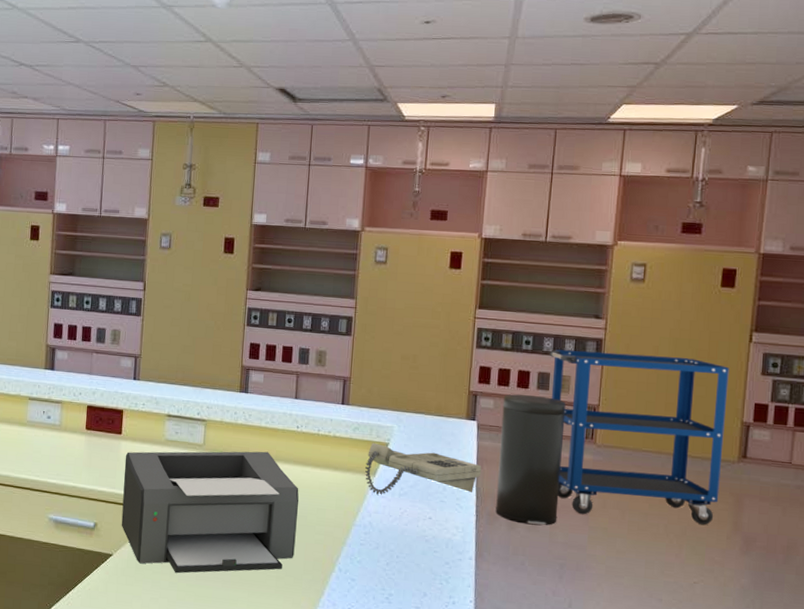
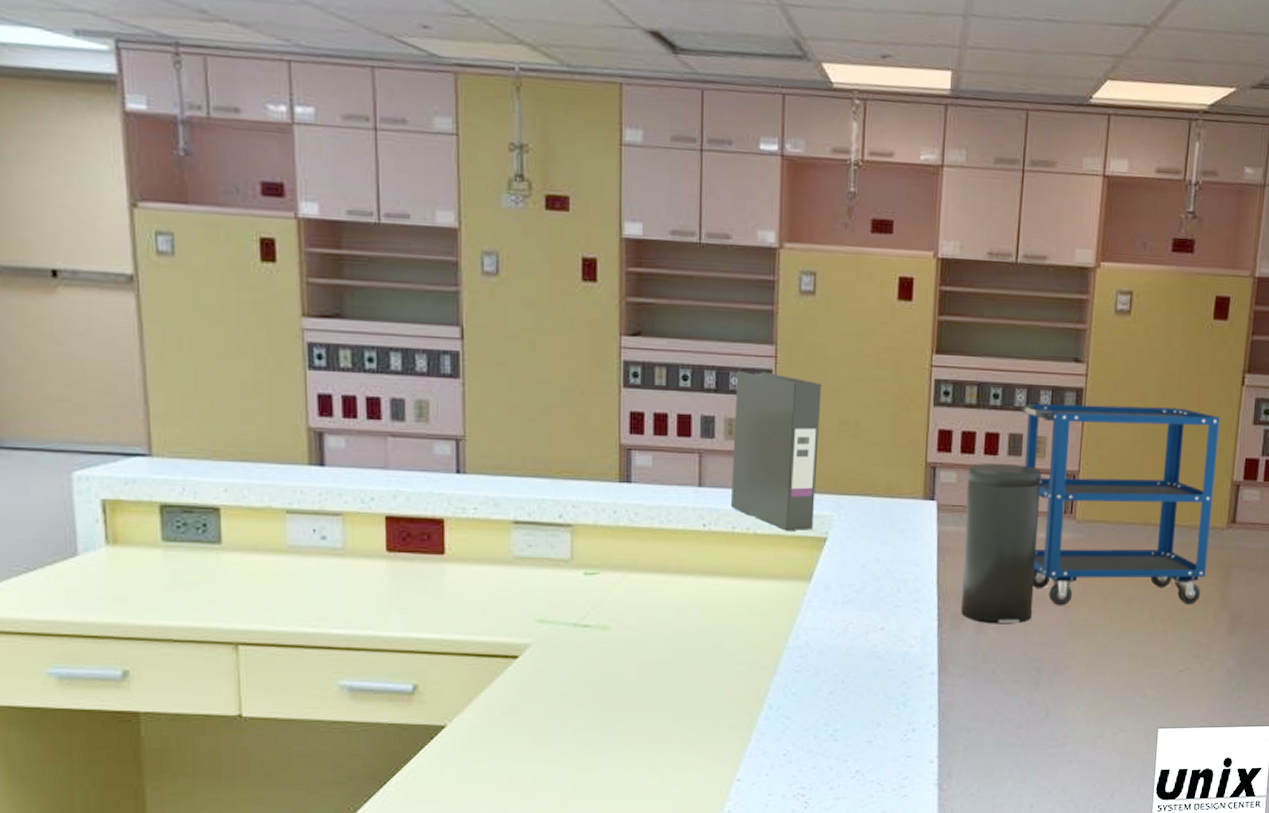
printer: present [121,451,299,574] -> none [453,562,712,740]
binder: none [317,316,389,437] -> present [730,370,822,530]
telephone: present [364,442,482,495] -> none [796,538,944,606]

